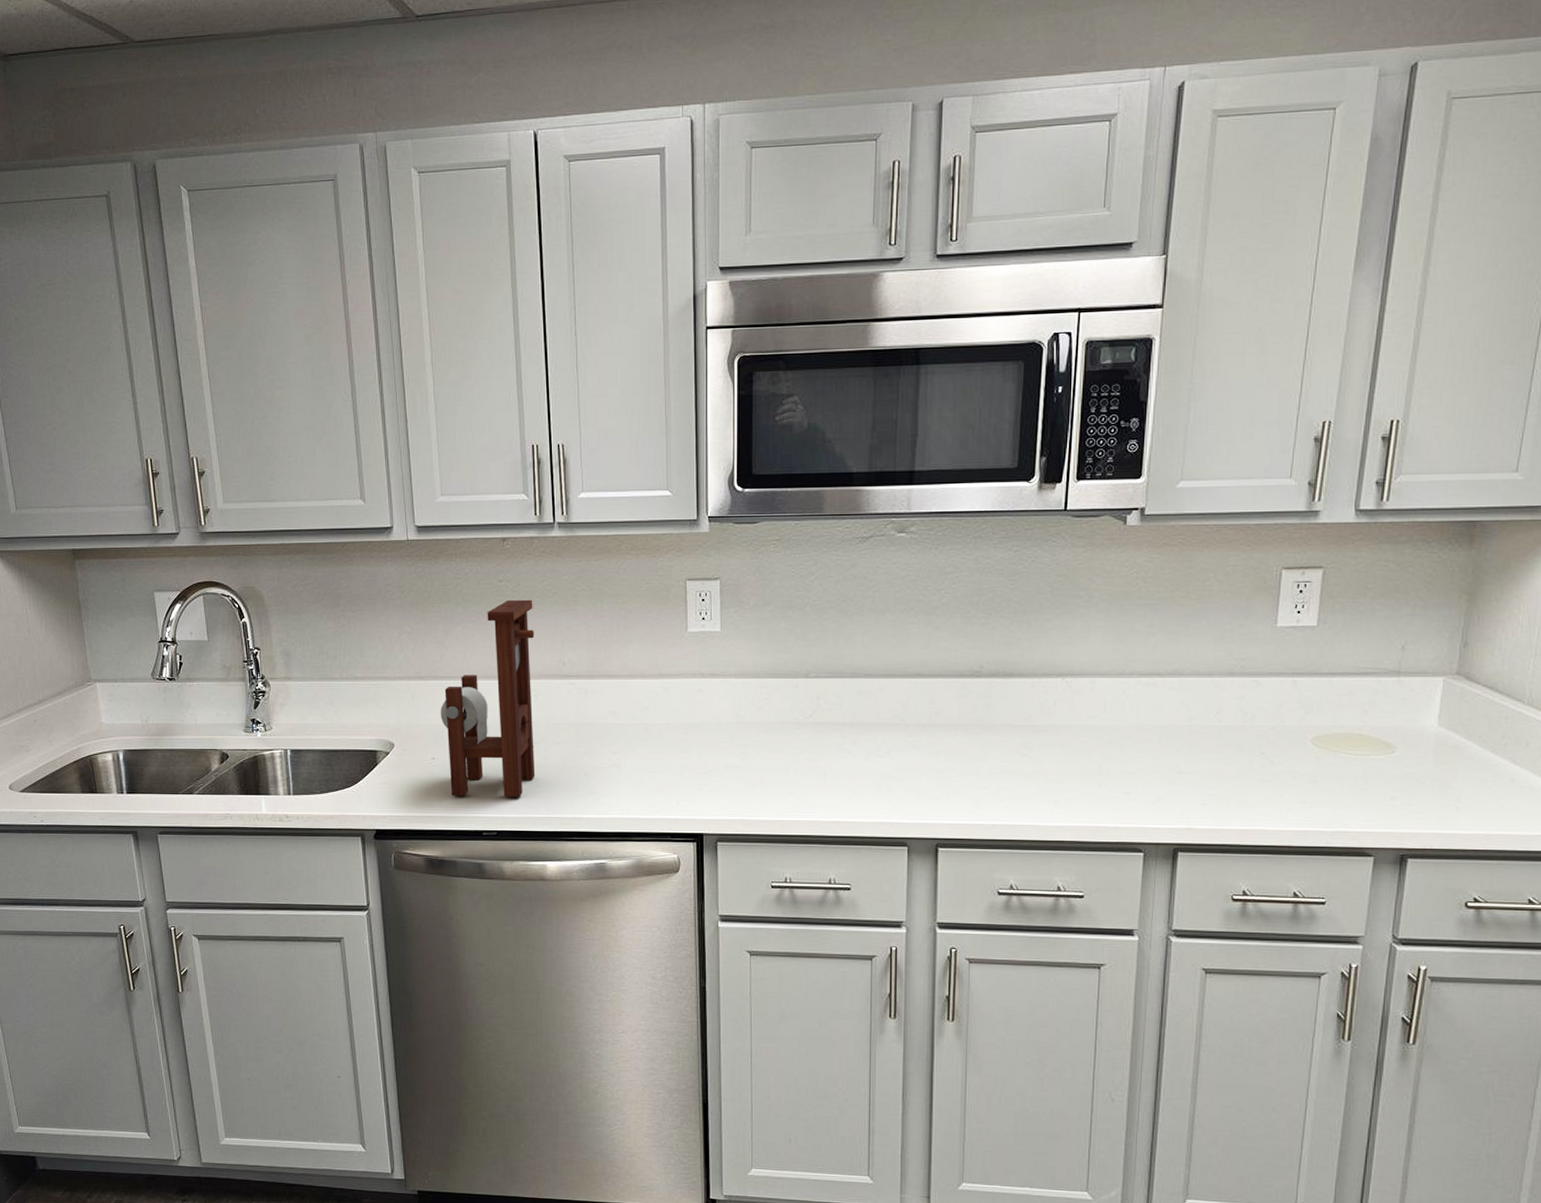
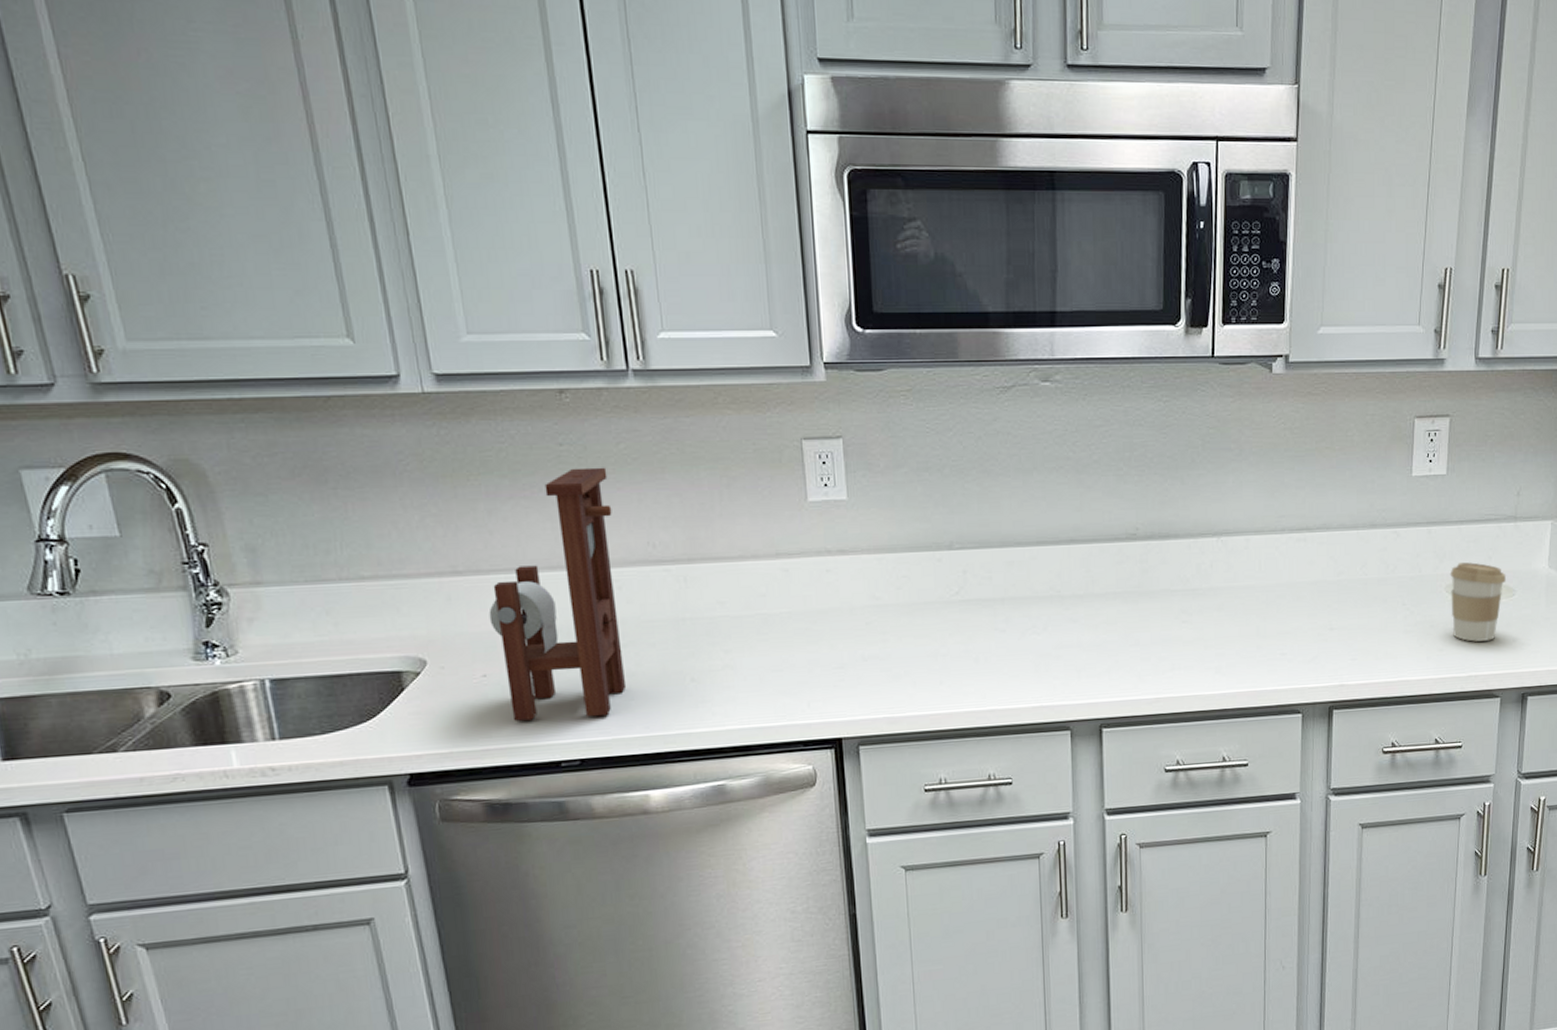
coffee cup: none [1317,714,1385,797] -> present [1450,561,1506,642]

